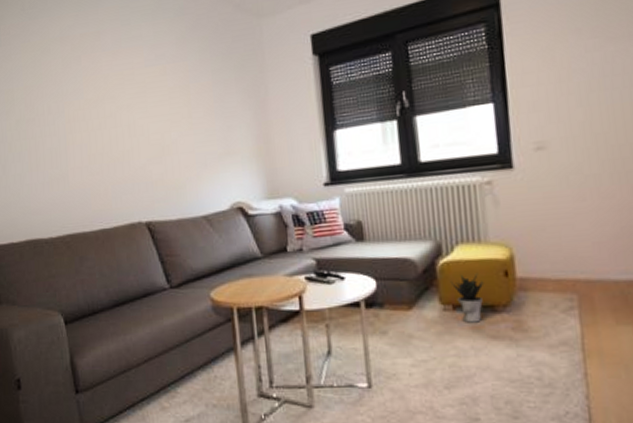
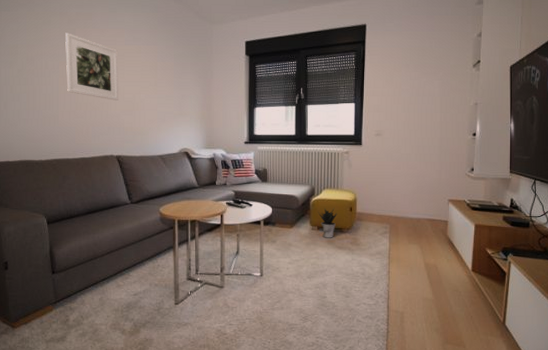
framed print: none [69,62,142,146] -> present [65,33,118,100]

